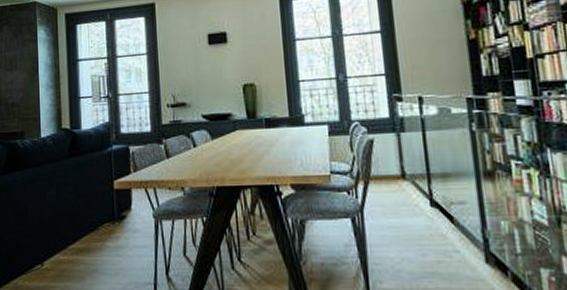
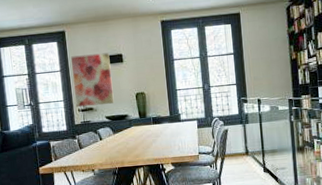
wall art: none [160,30,214,101] -> present [70,53,114,107]

